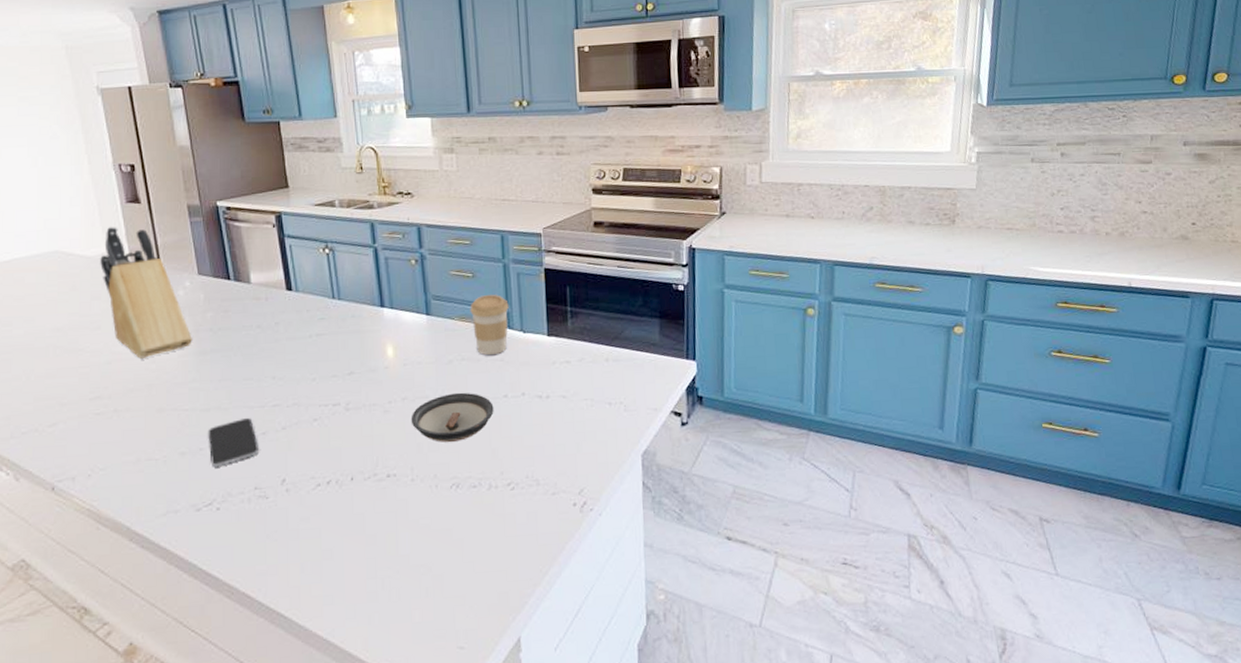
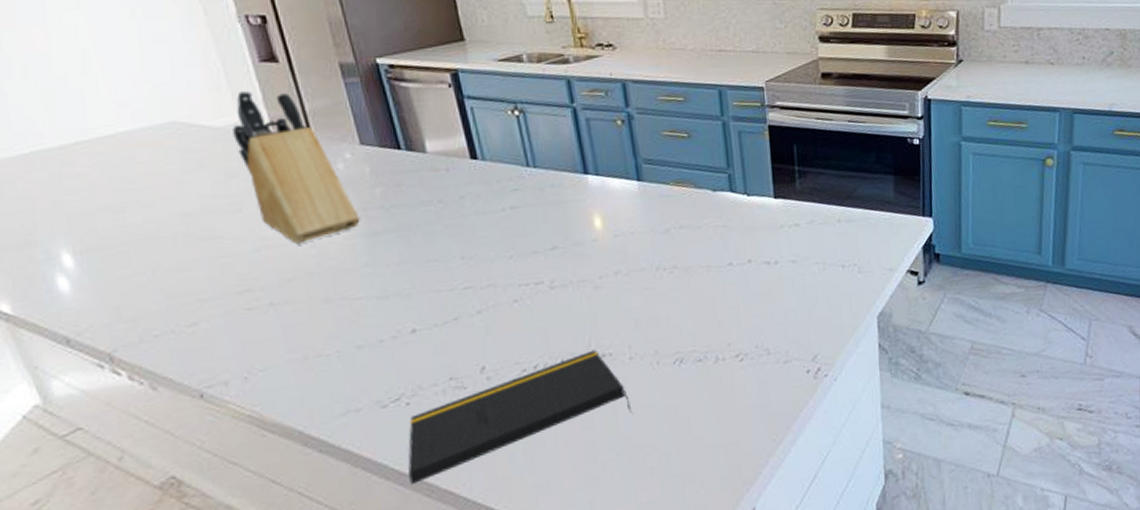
smartphone: present [208,417,259,468] -> none [388,302,451,360]
notepad: none [214,470,412,585] -> present [408,350,633,484]
saucer: present [410,392,494,442] -> none [625,262,718,317]
coffee cup: present [470,294,509,356] -> none [686,155,730,222]

